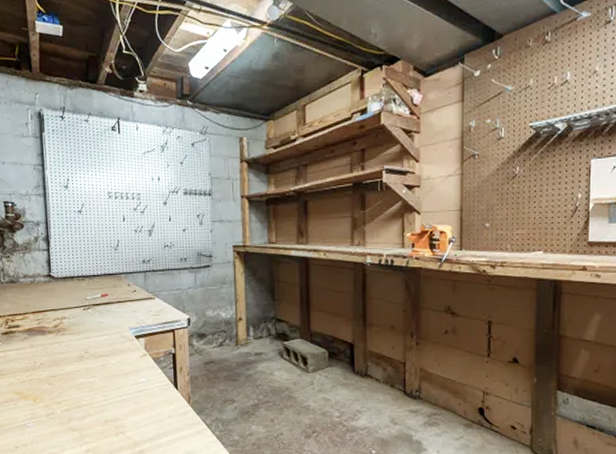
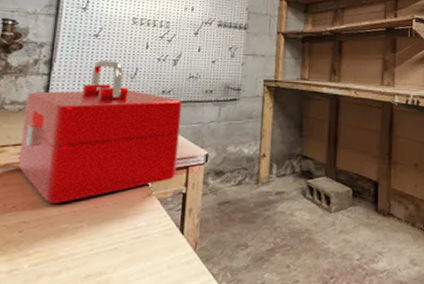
toolbox: none [35,235,164,361] -> present [19,60,182,203]

